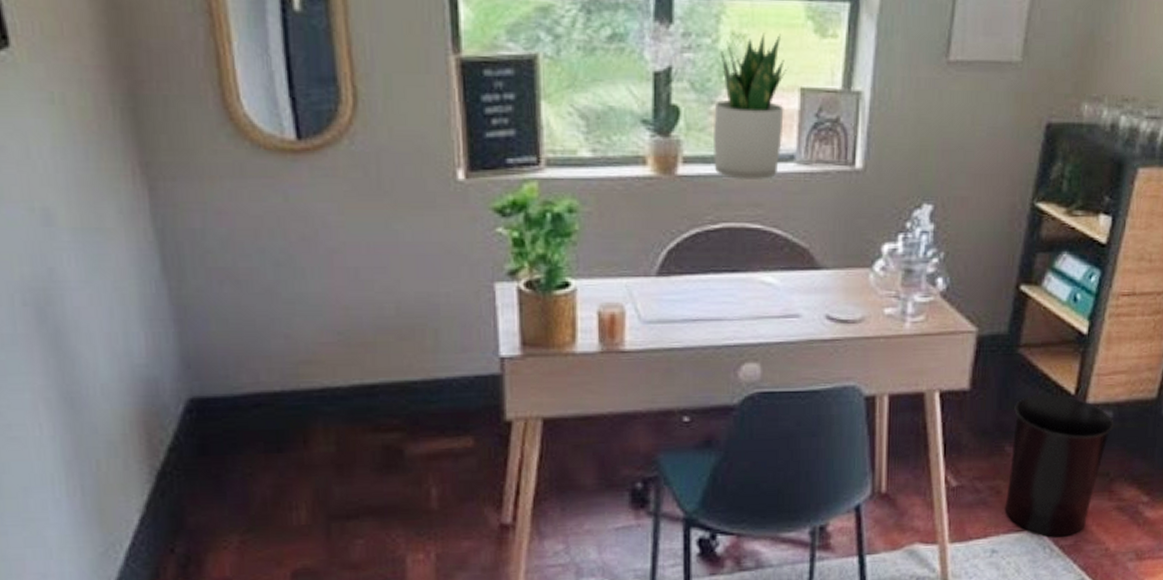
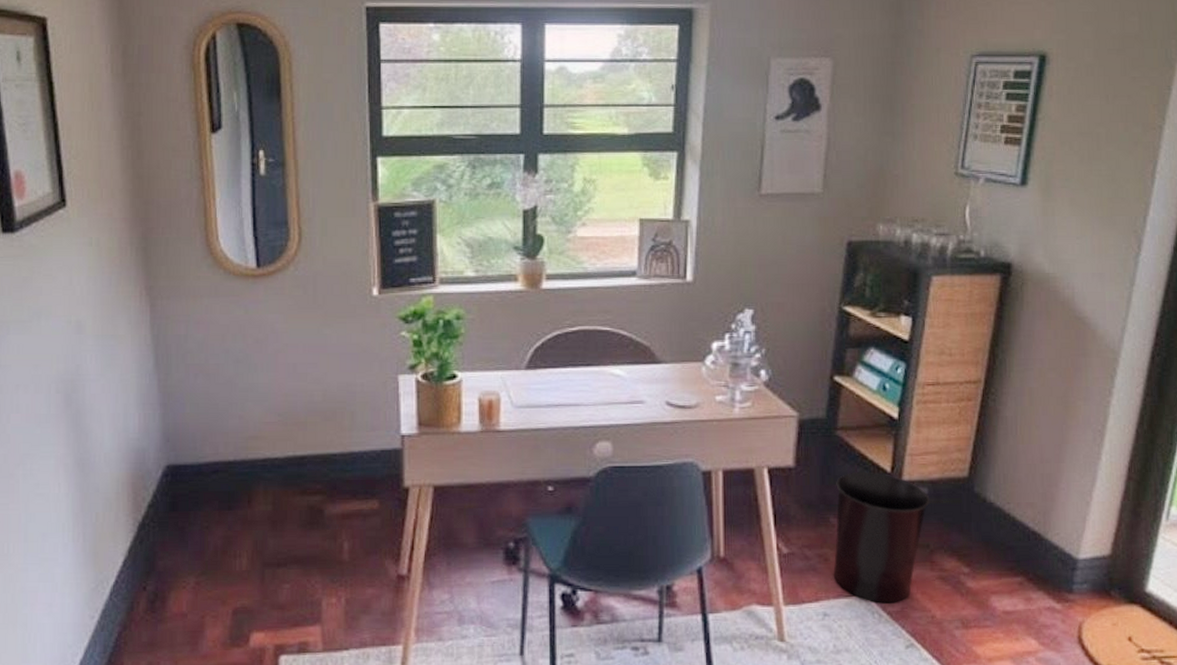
planter: present [712,33,789,179] -> none [569,178,630,291]

